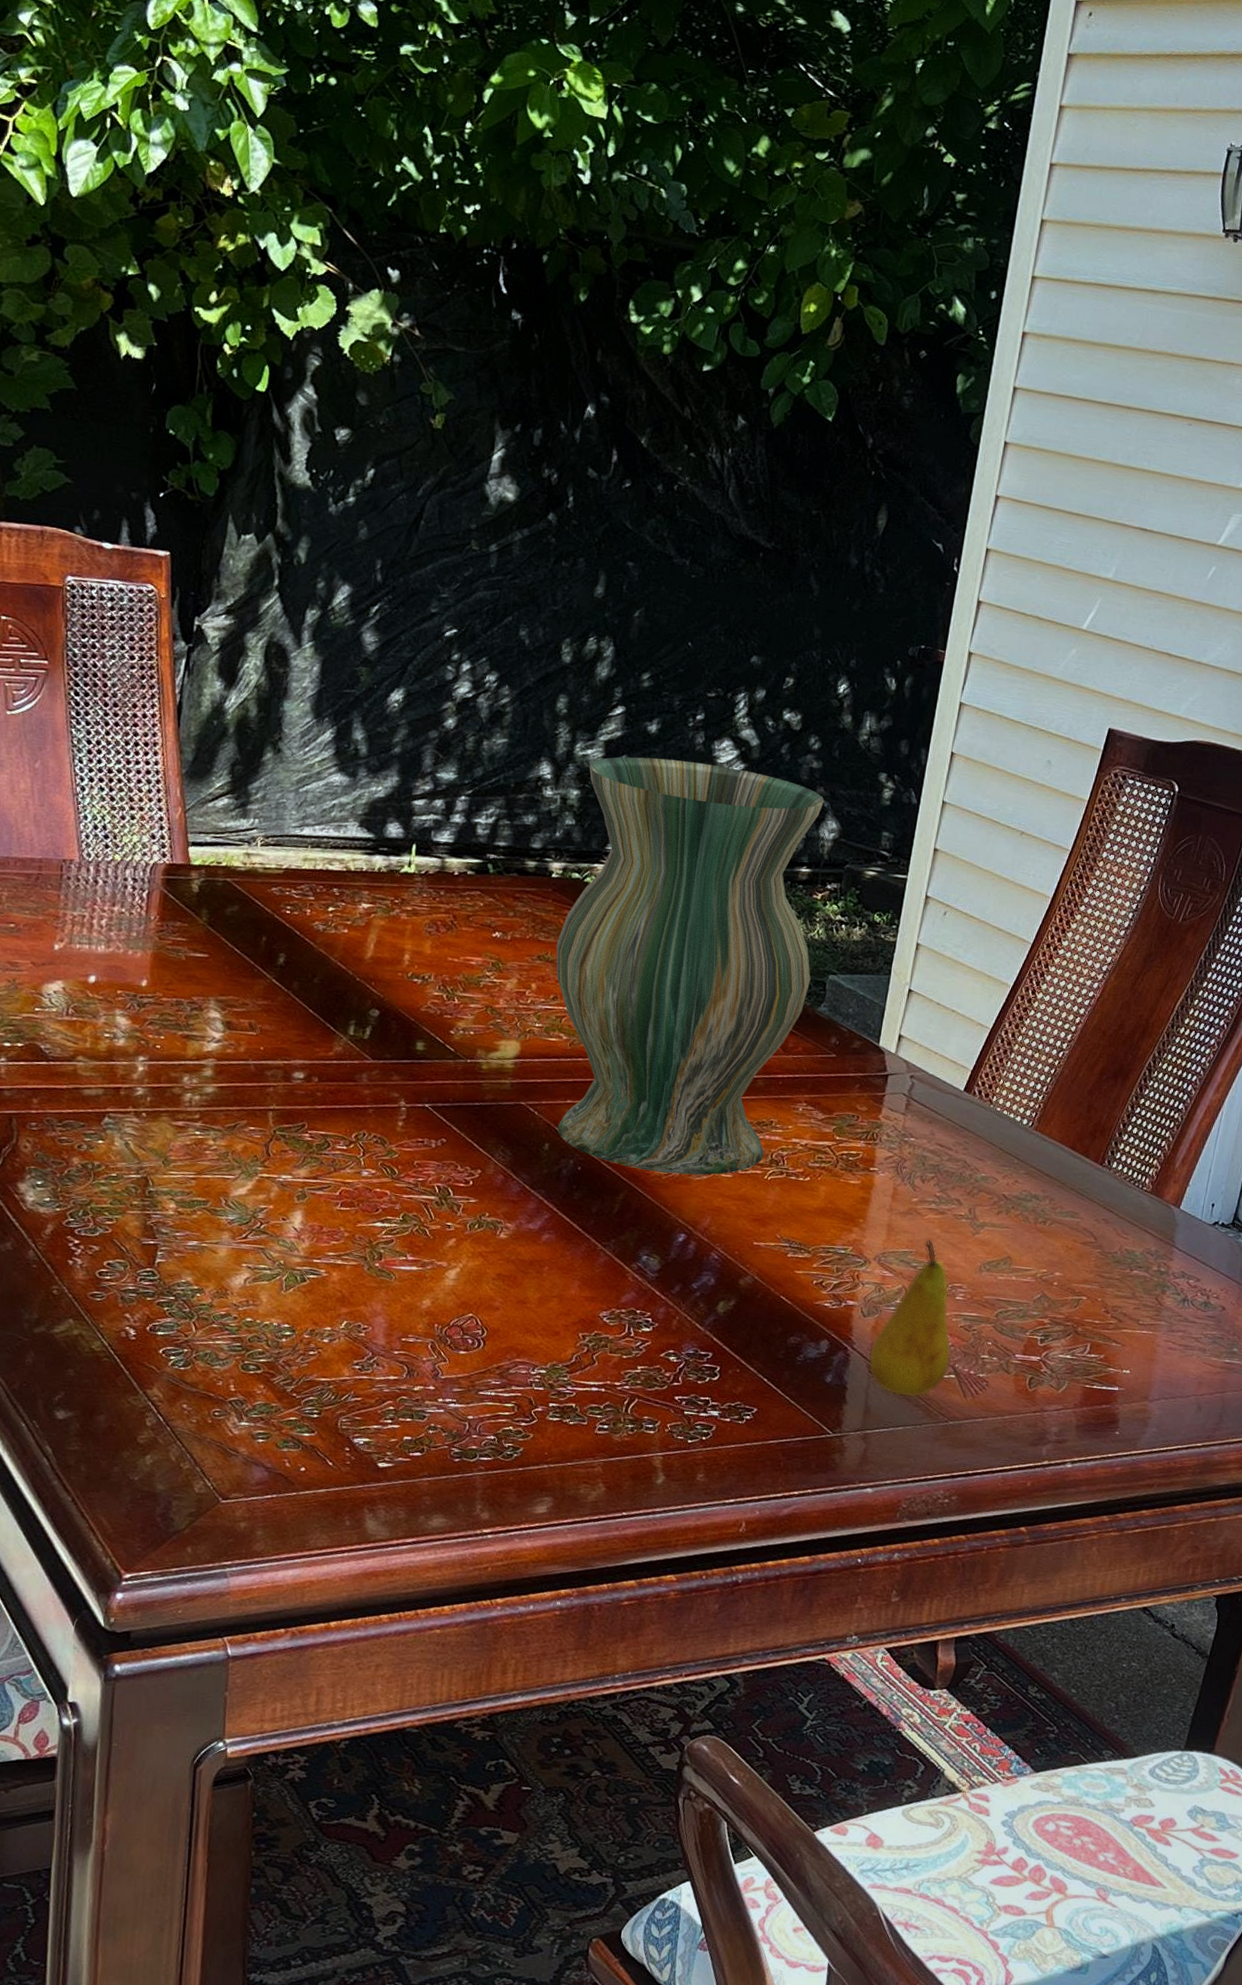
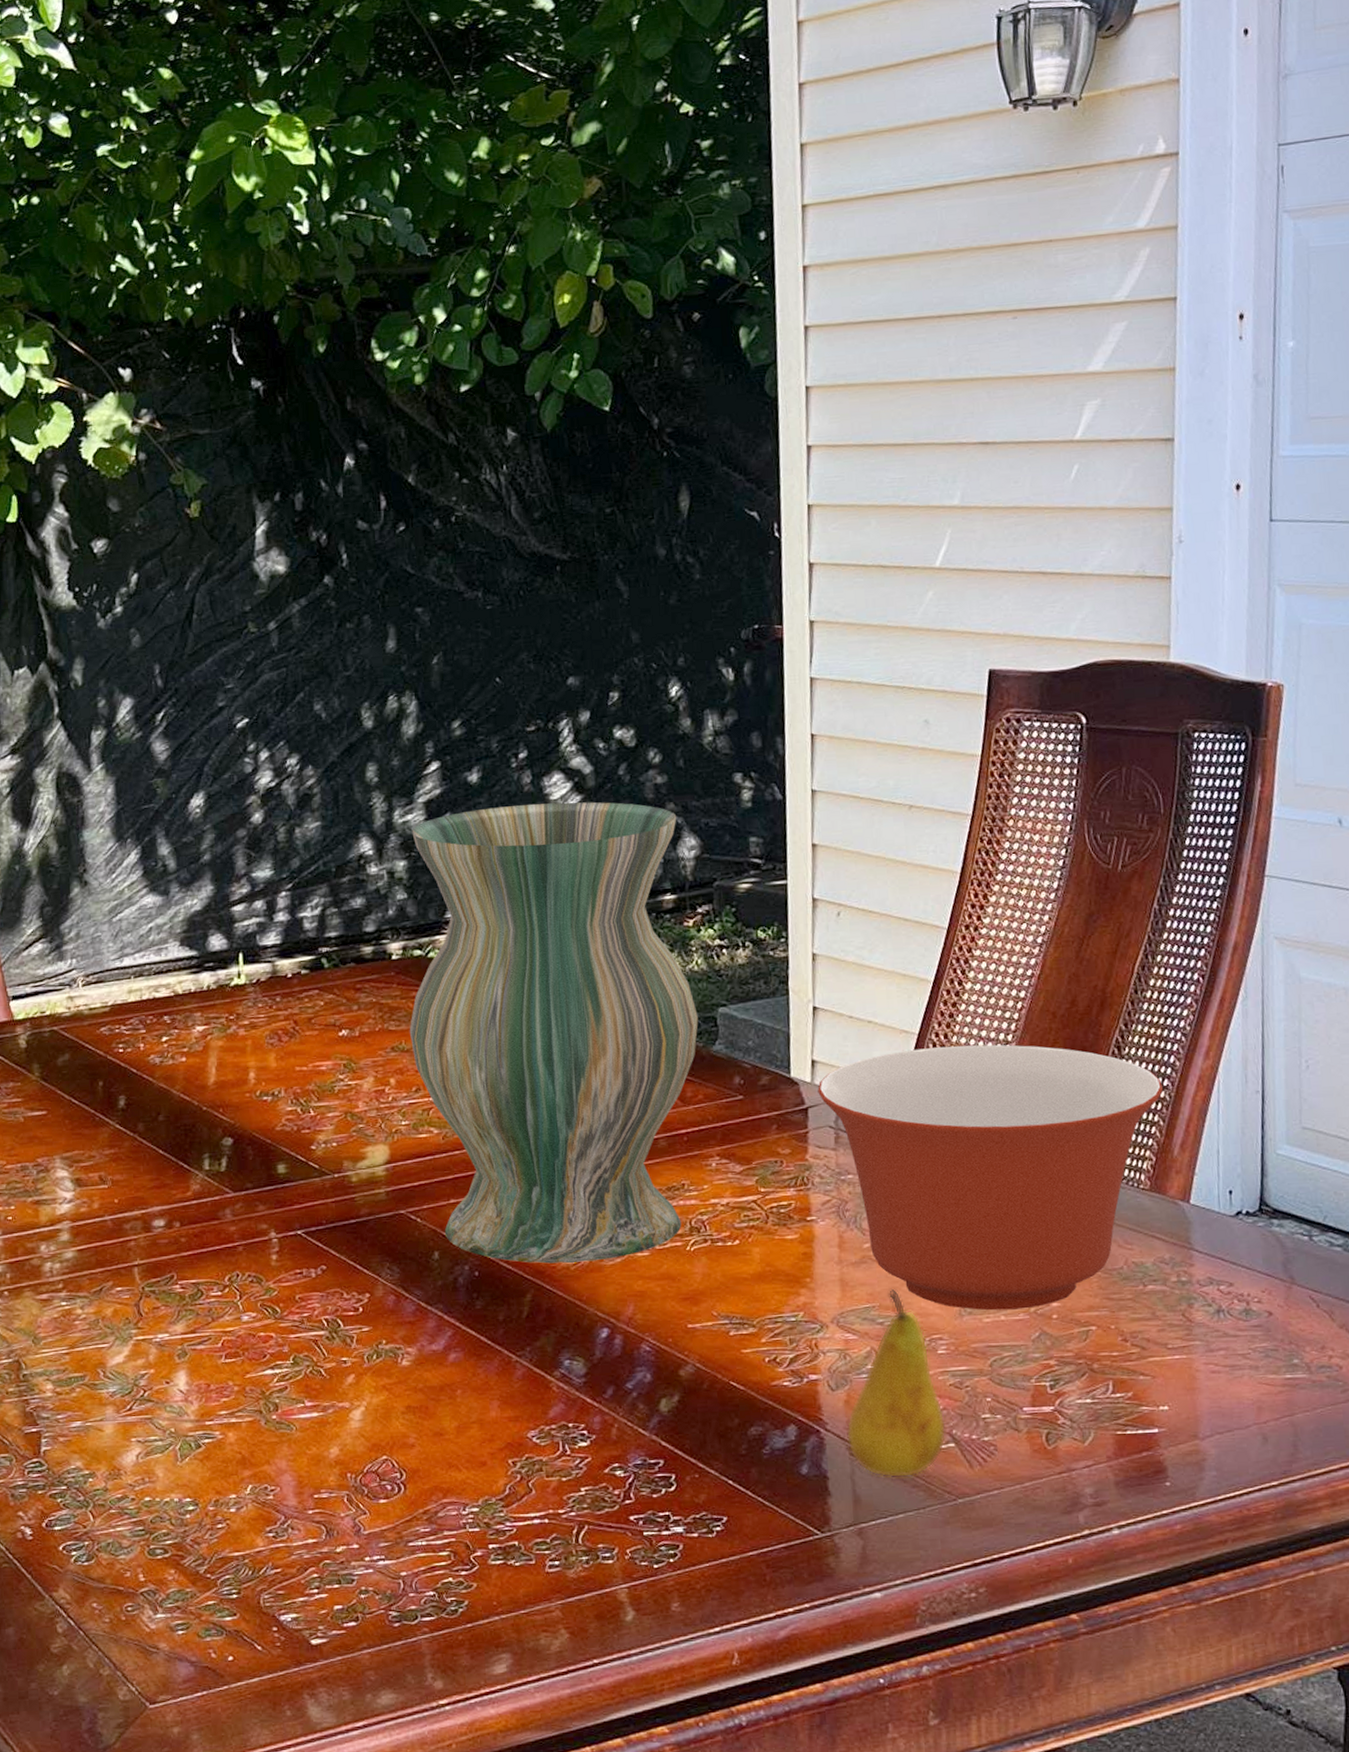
mixing bowl: none [899,1040,1178,1274] -> present [817,1044,1164,1311]

